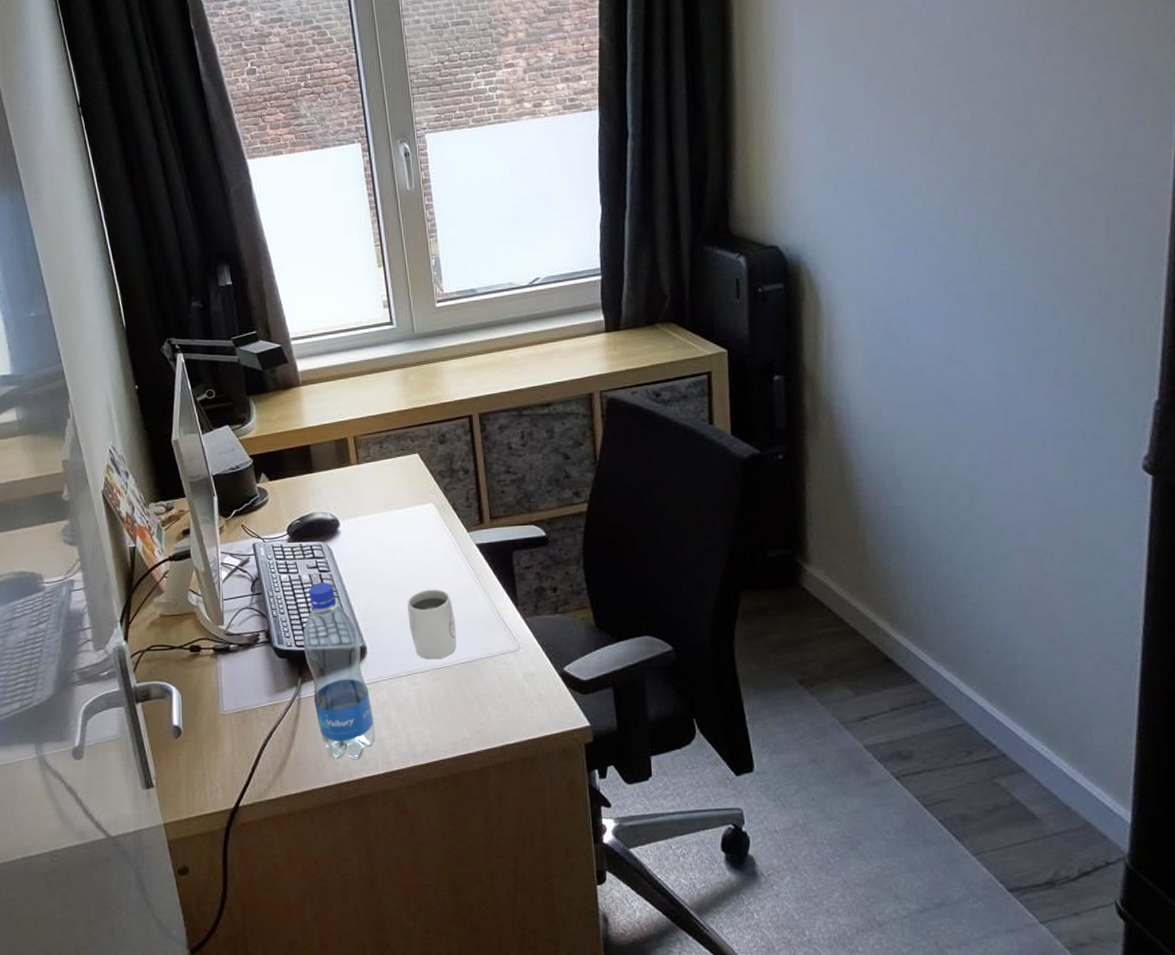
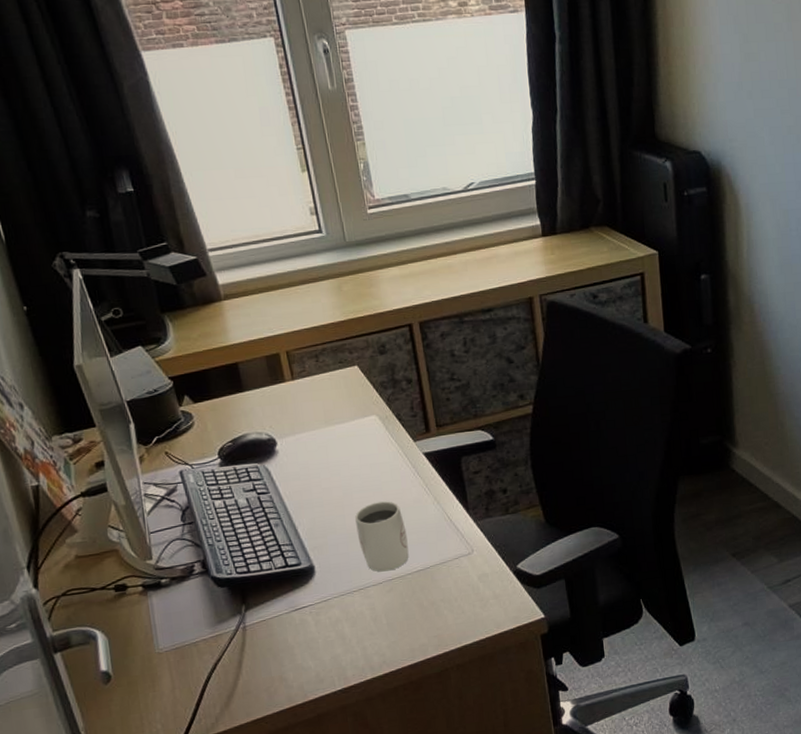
bottle: present [302,583,375,760] -> none [243,505,330,683]

